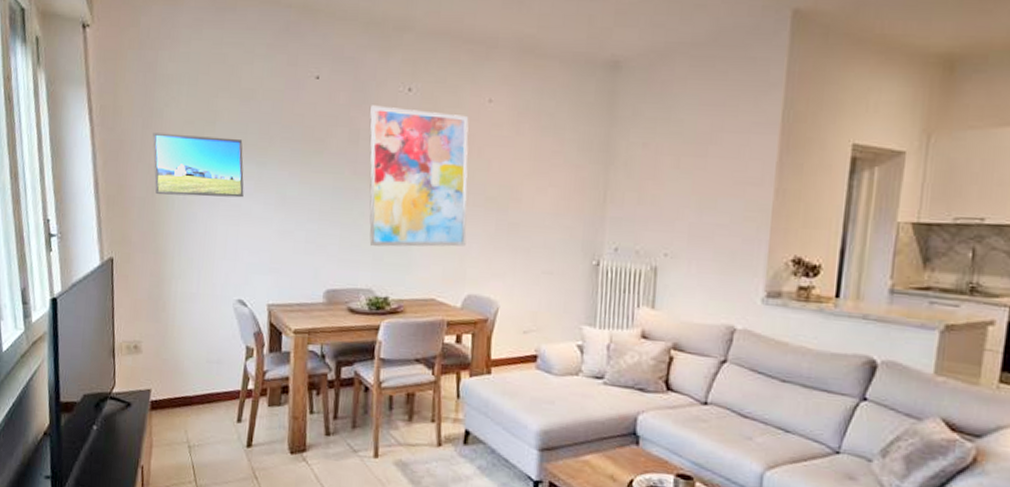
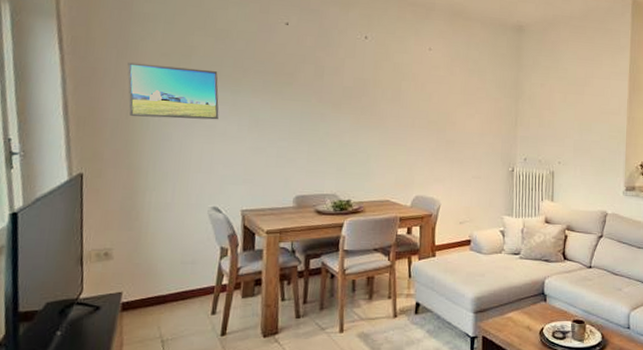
wall art: present [369,105,469,247] -> none [332,48,414,160]

